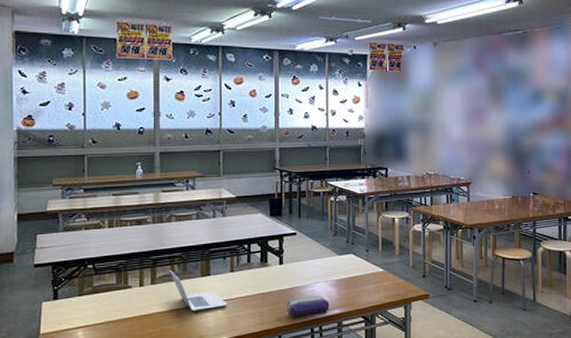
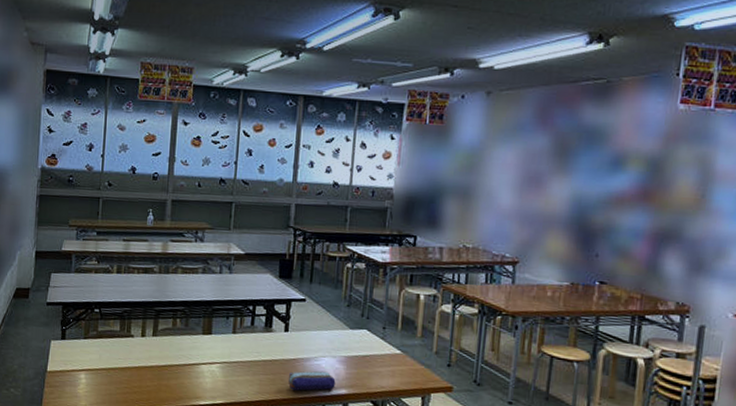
laptop: present [169,269,228,312] -> none [171,323,227,371]

